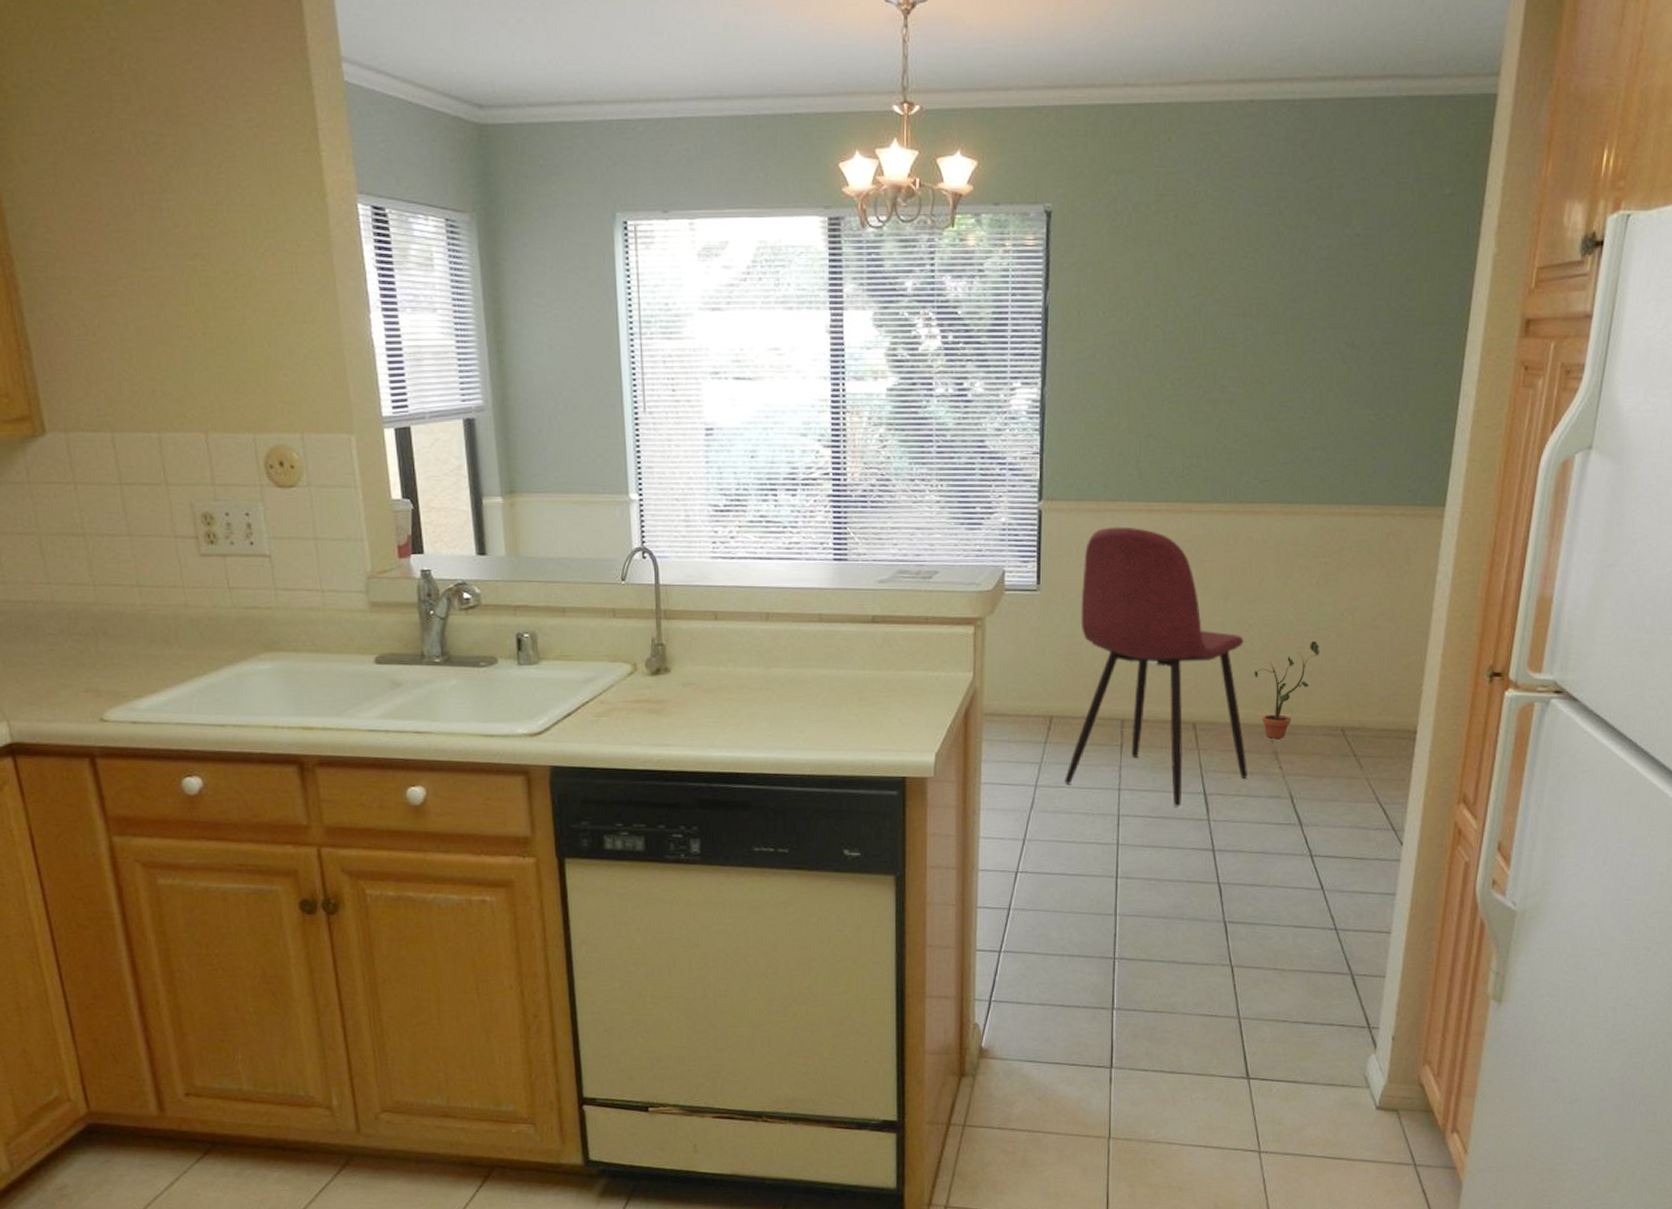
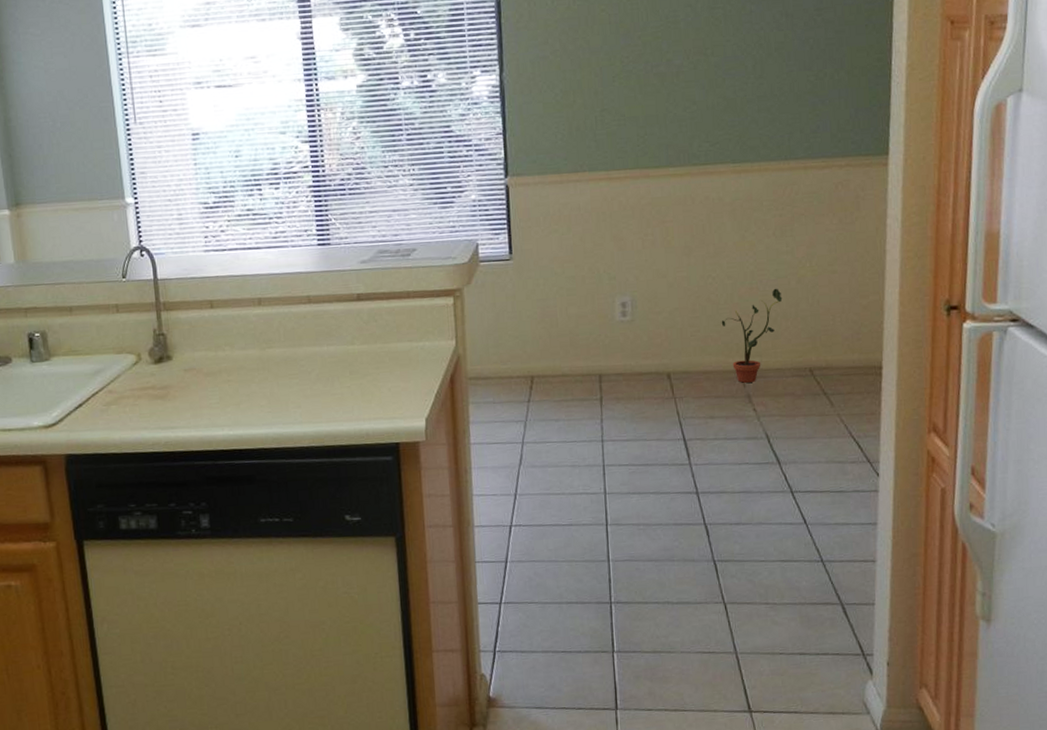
dining chair: present [1065,526,1247,807] -> none [550,195,723,454]

